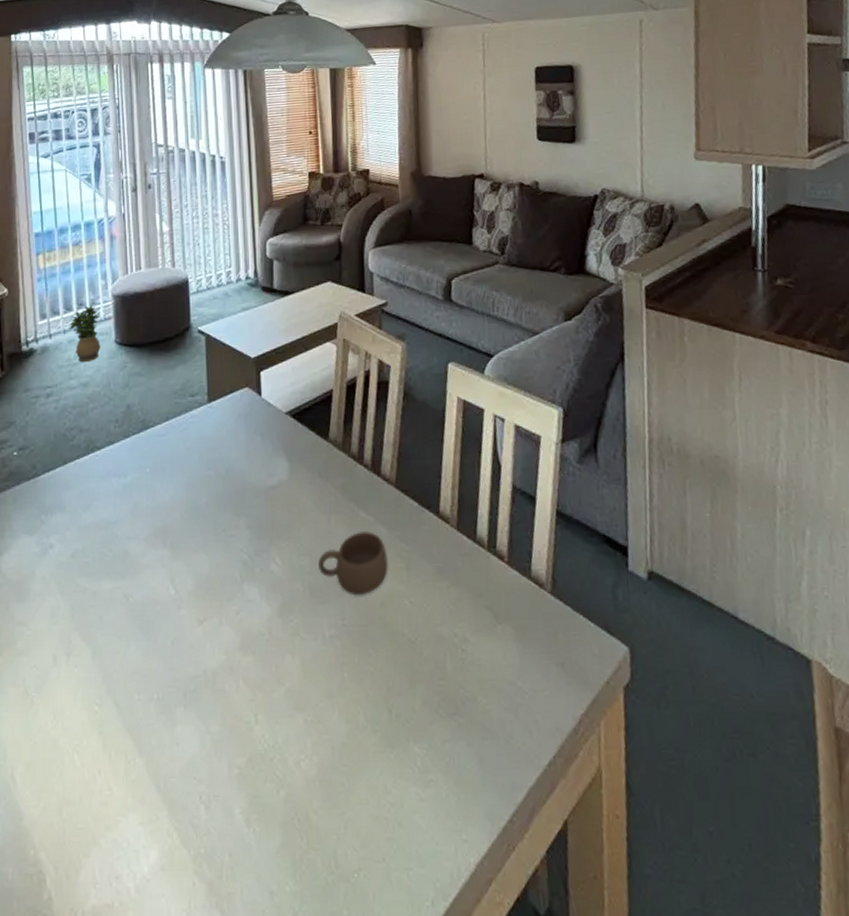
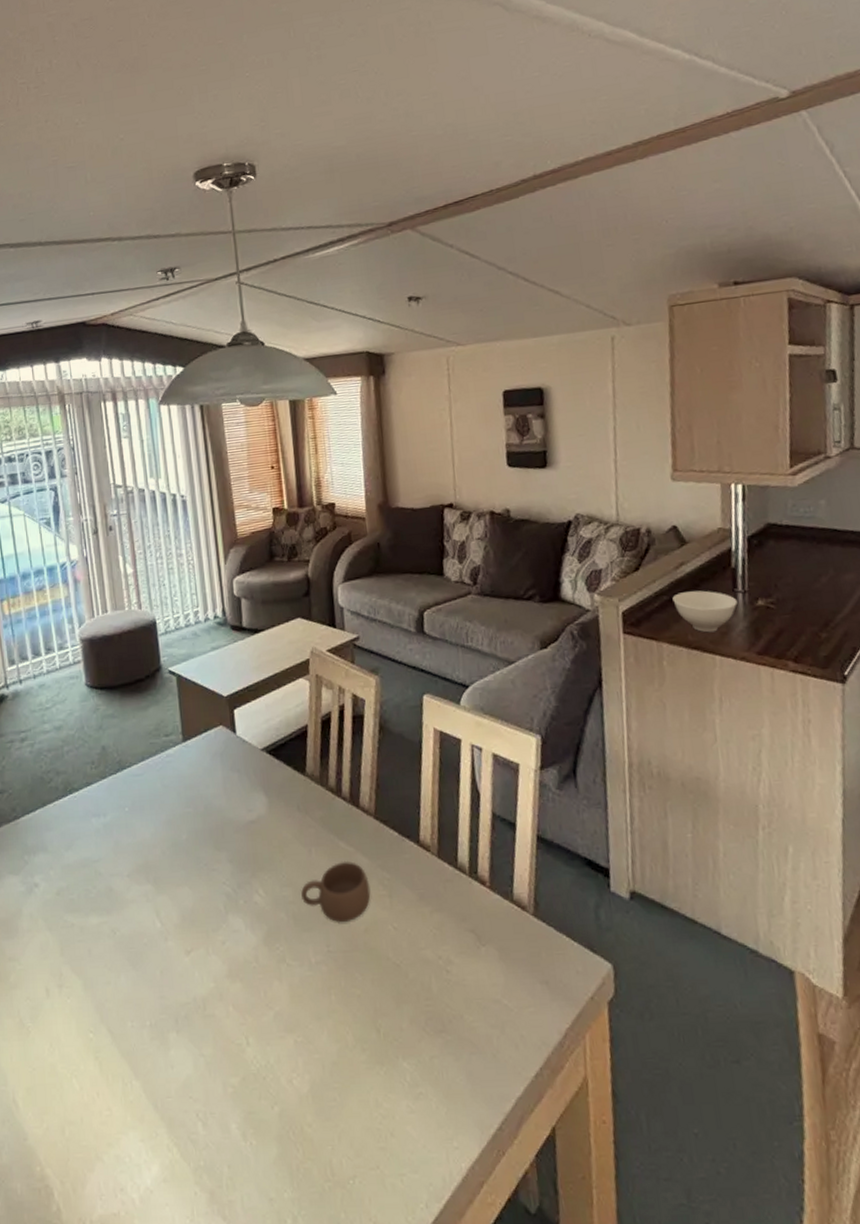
potted plant: present [69,305,101,362] -> none [39,649,72,706]
bowl: none [694,268,757,310] -> present [672,590,737,633]

